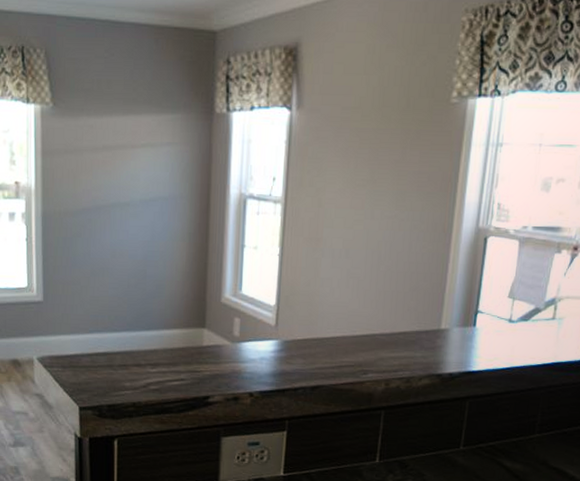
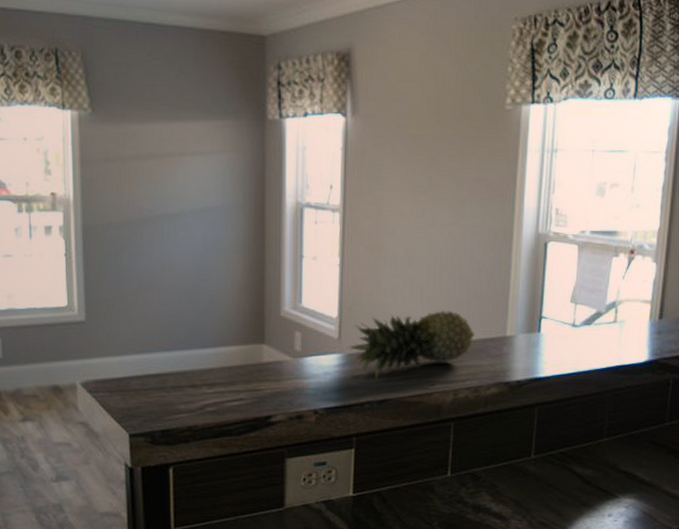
fruit: none [284,302,409,366] -> present [348,311,474,380]

